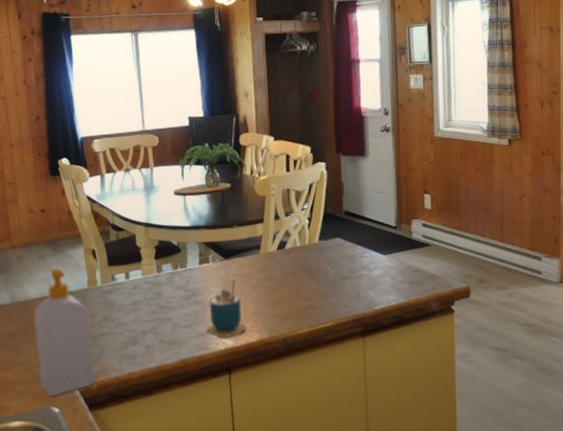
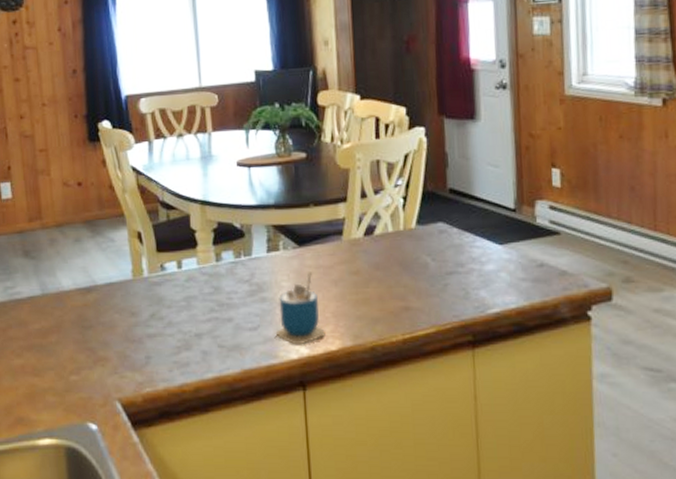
soap bottle: present [34,268,95,397] -> none [68,253,140,410]

